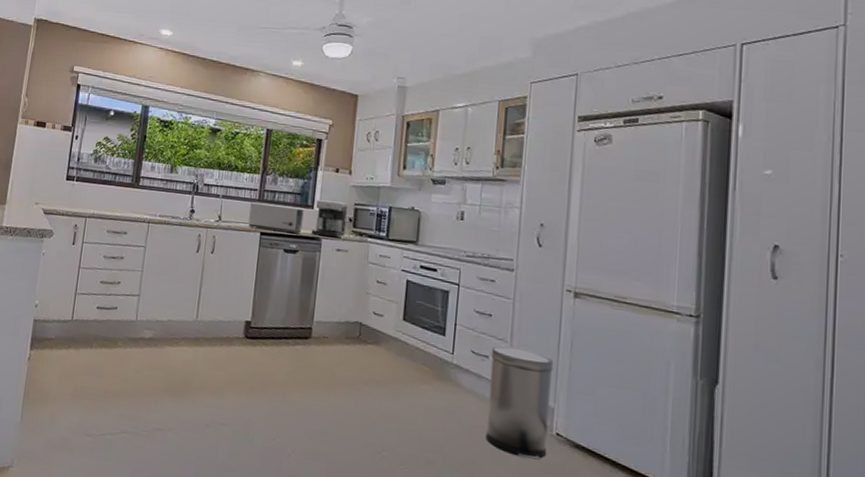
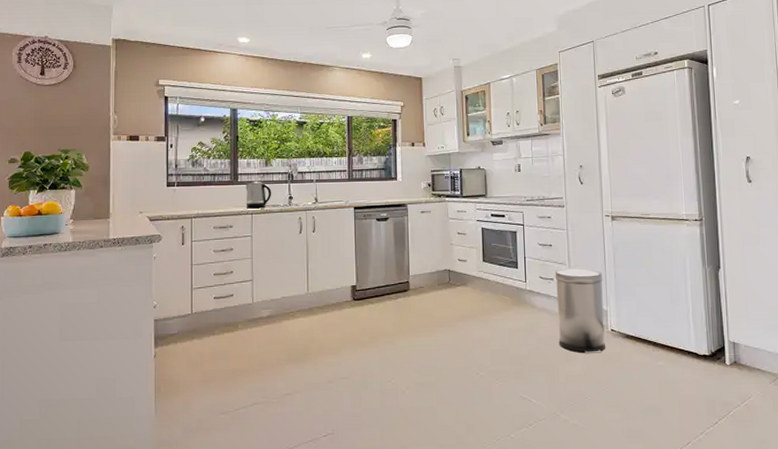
kettle: none [143,187,174,219] -> present [245,181,272,210]
toaster: present [248,202,304,234] -> none [342,180,389,205]
coffee maker: present [311,199,348,238] -> none [397,171,426,203]

